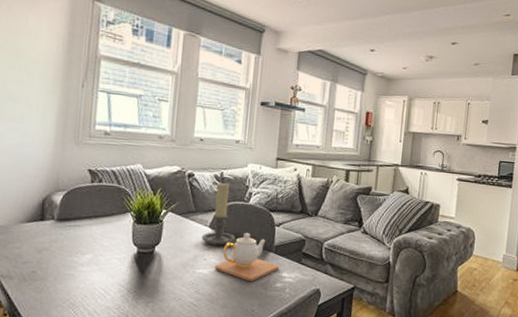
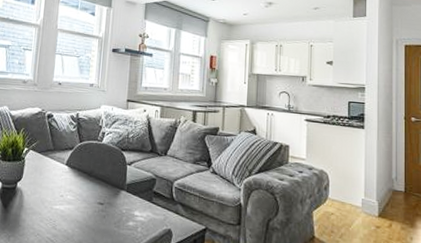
candle holder: present [201,182,236,247] -> none [58,122,90,185]
teapot: present [215,233,280,281] -> none [71,171,132,219]

